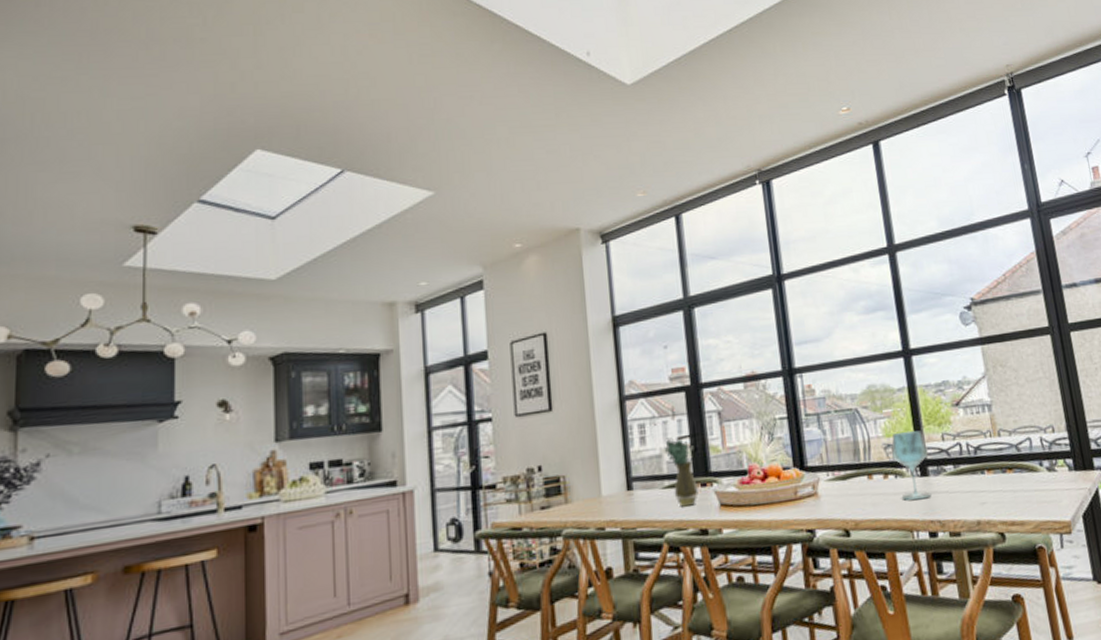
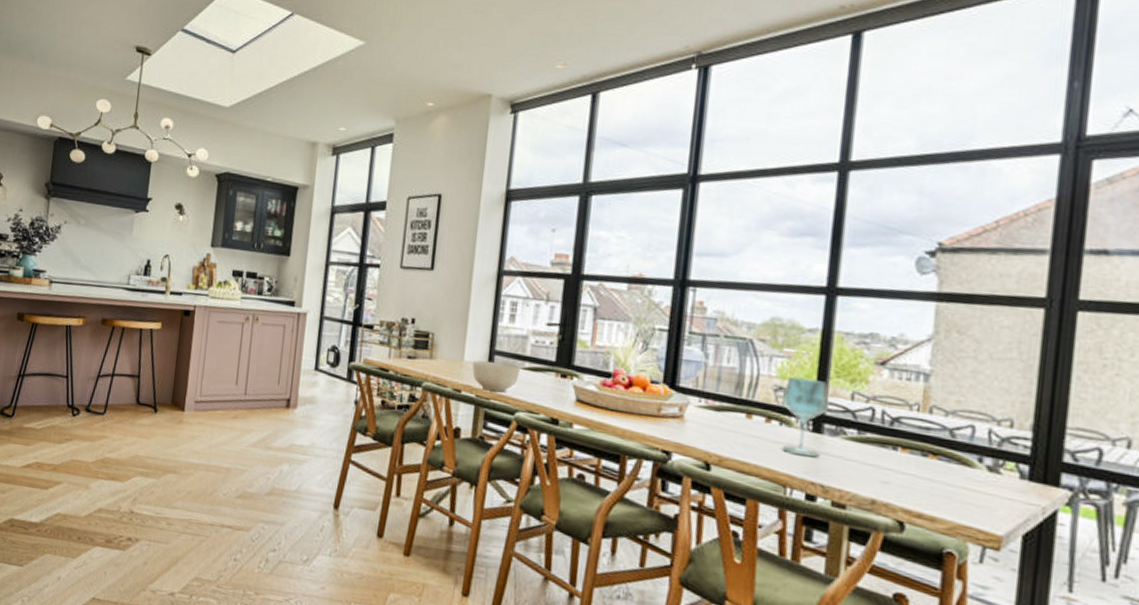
bowl: none [611,487,661,521] -> present [472,360,521,393]
vase: present [665,437,699,507] -> none [532,321,558,393]

